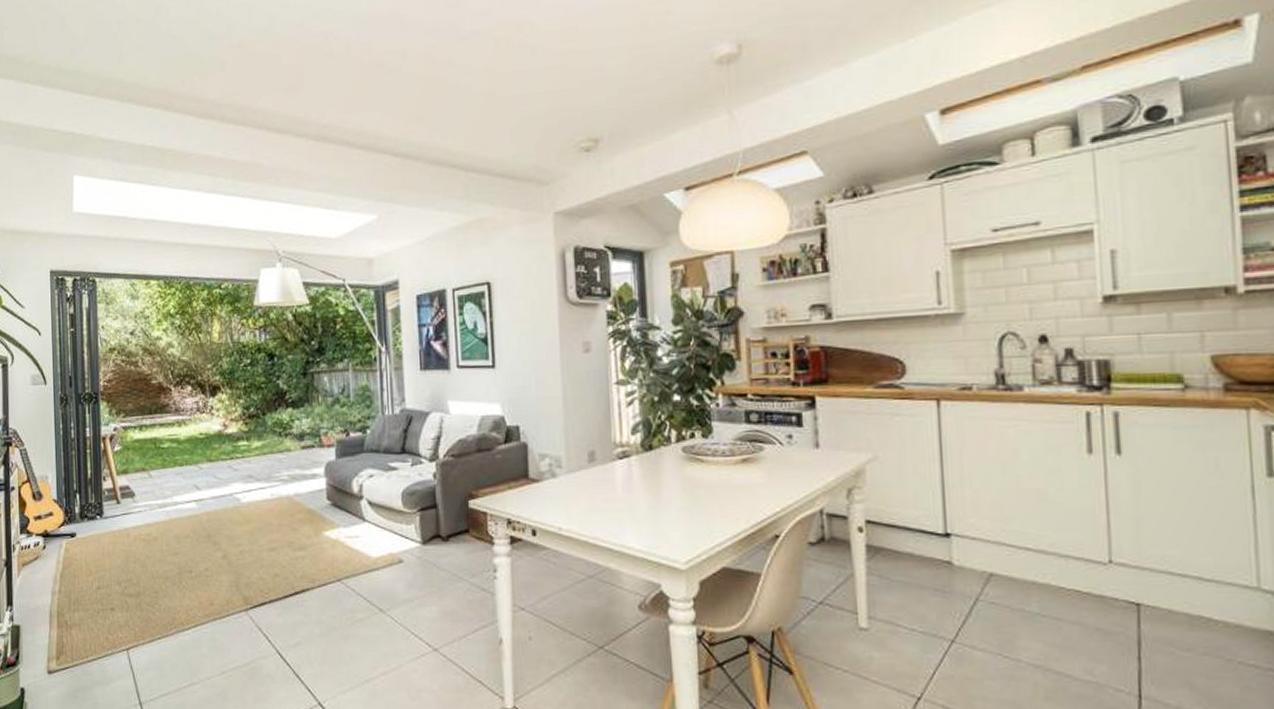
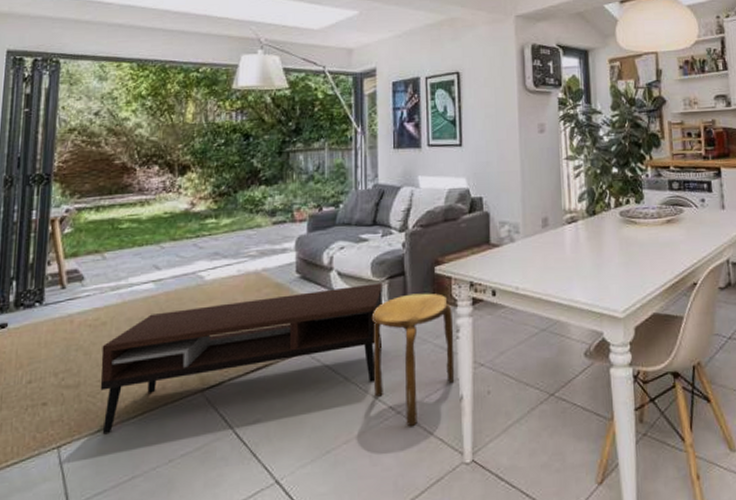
coffee table: none [155,515,417,641] -> present [100,283,383,433]
stool: none [404,528,493,666] -> present [371,293,455,427]

